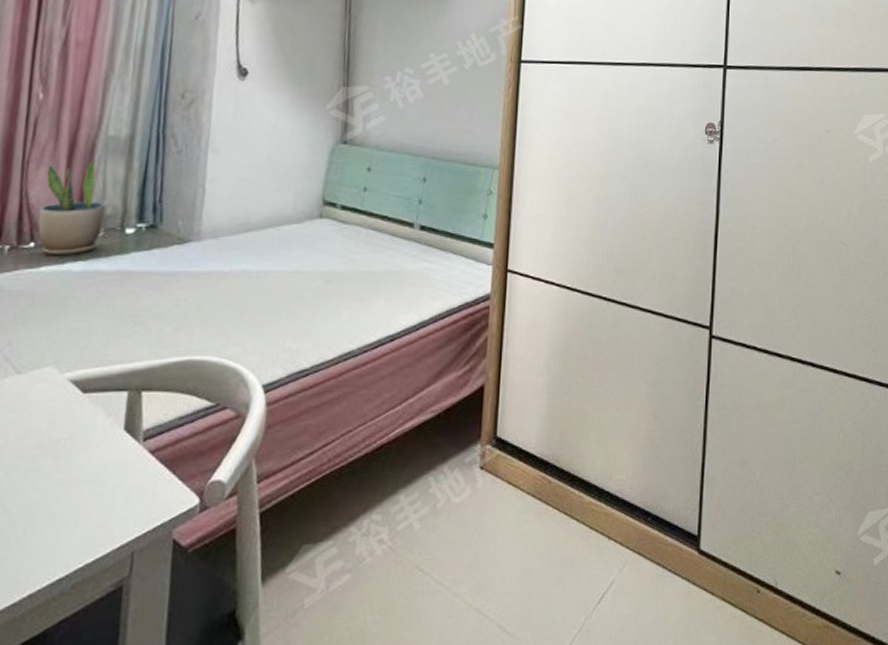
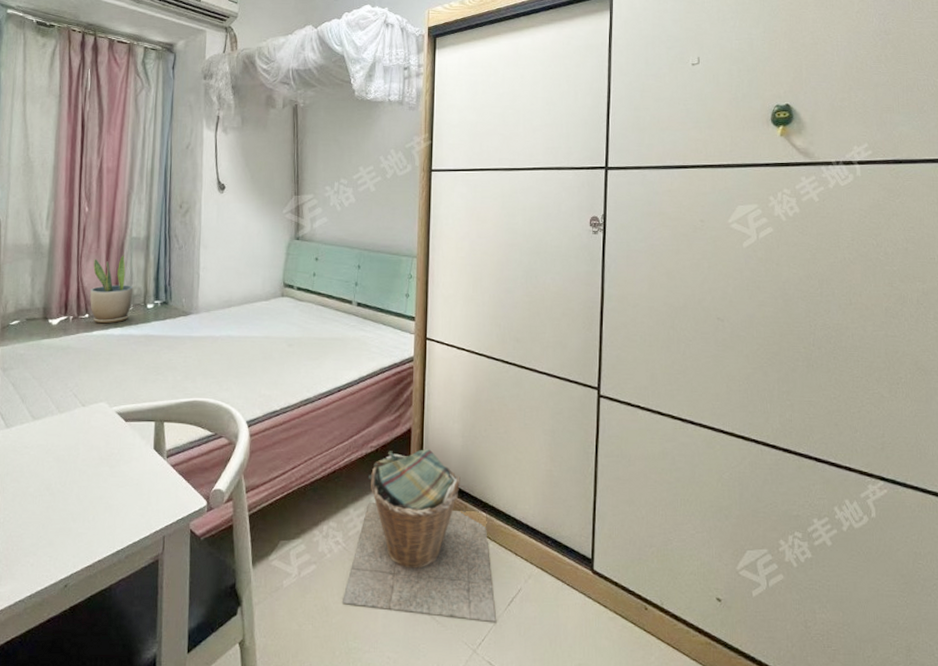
laundry basket: none [385,411,583,627] -> present [343,449,497,622]

